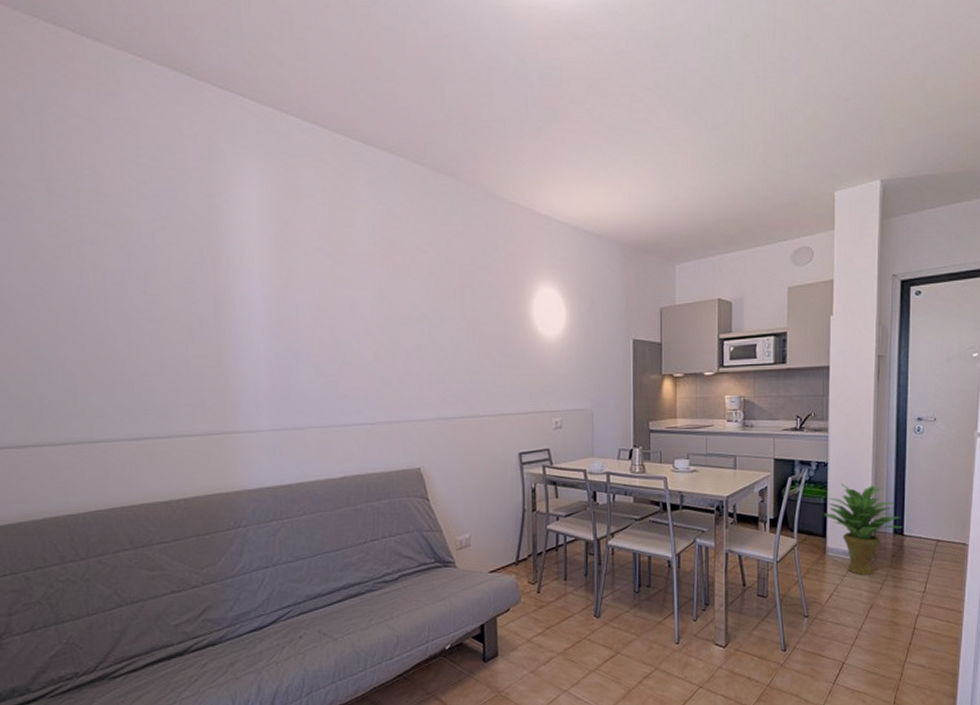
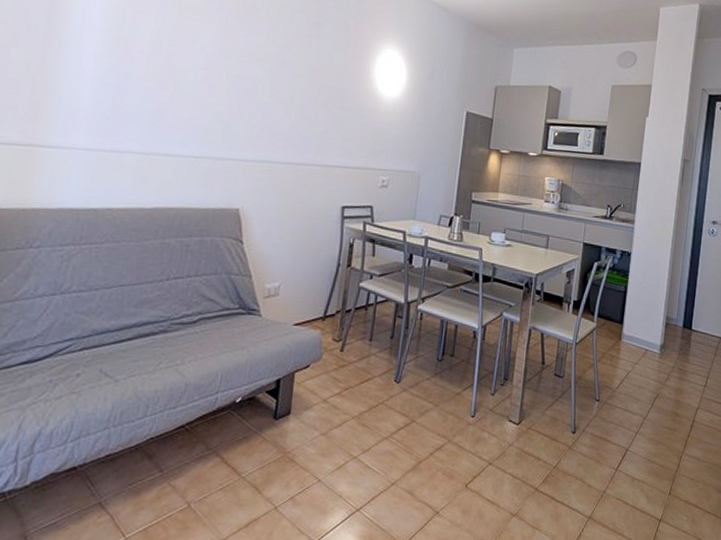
potted plant: present [824,483,902,575] -> none [623,274,691,365]

